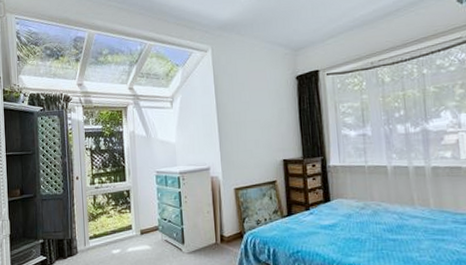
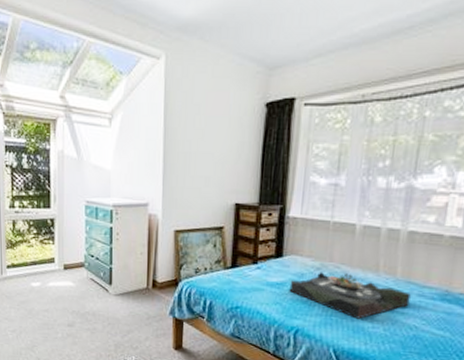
serving tray: none [340,209,447,250] -> present [289,272,411,319]

